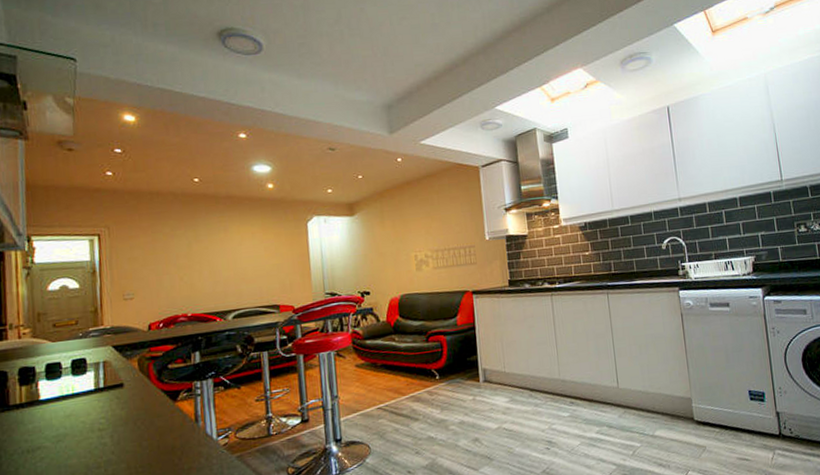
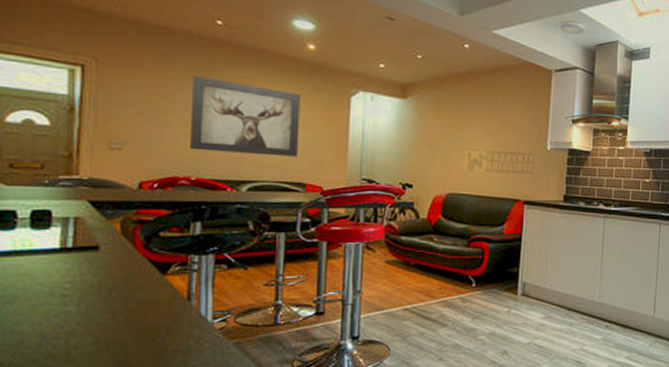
wall art: none [180,227,270,291] -> present [190,76,300,157]

